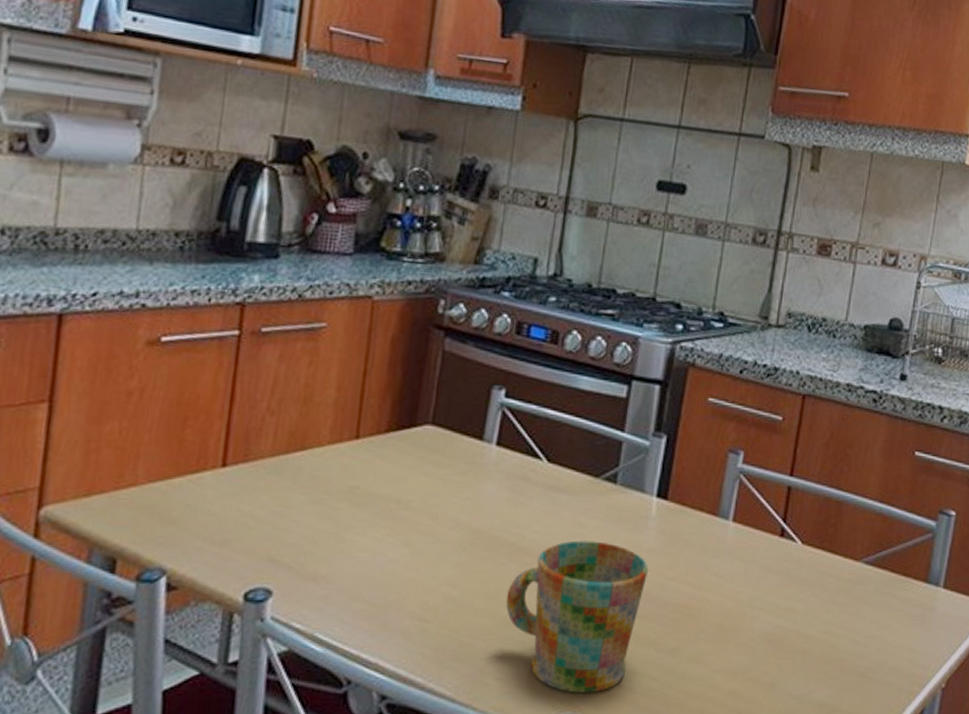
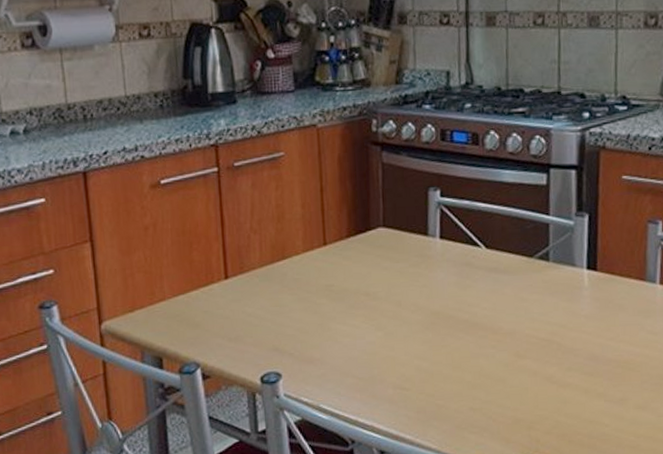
mug: present [505,540,649,693] -> none [468,312,589,441]

